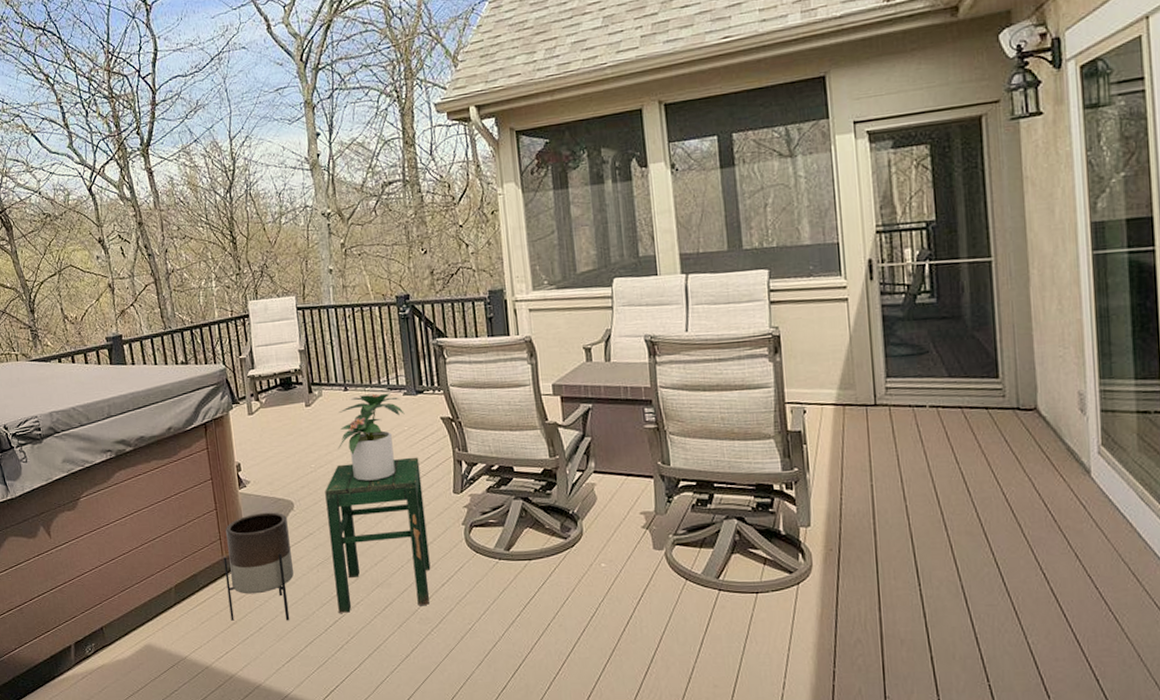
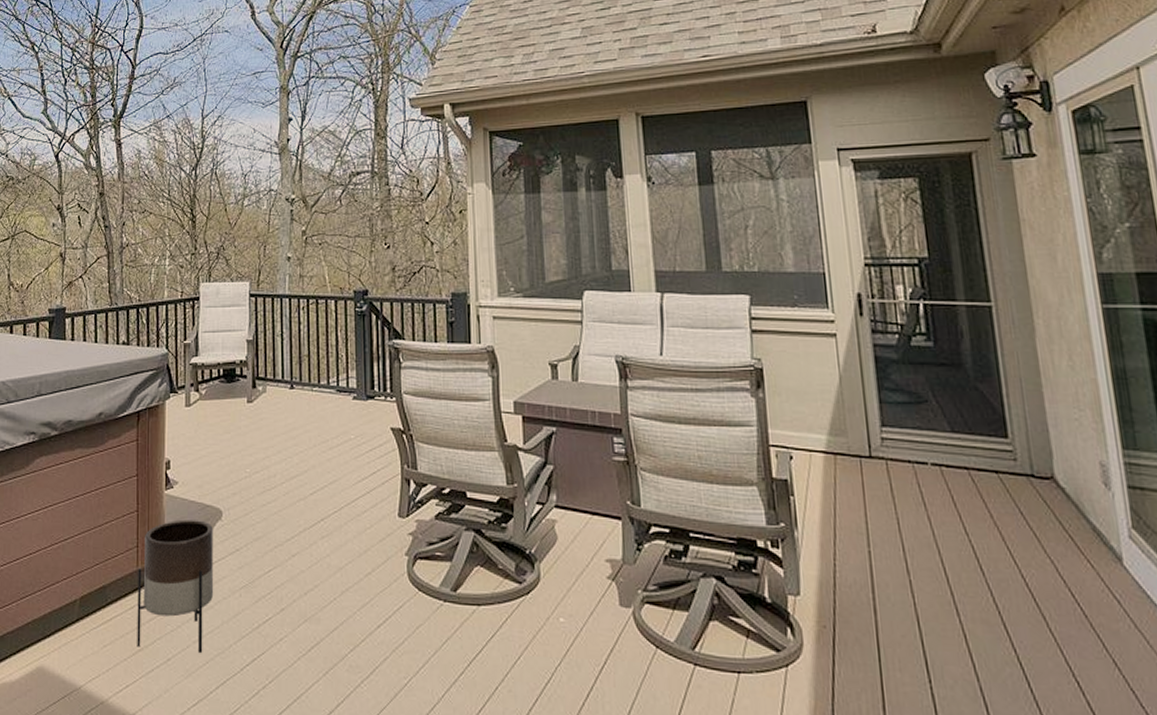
stool: present [325,457,431,613] -> none [258,470,366,650]
potted plant: present [338,393,405,482] -> none [277,394,353,495]

